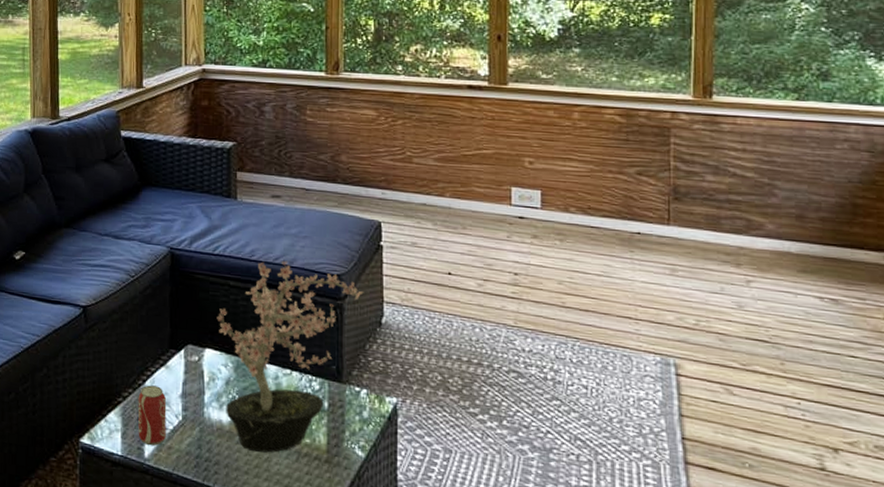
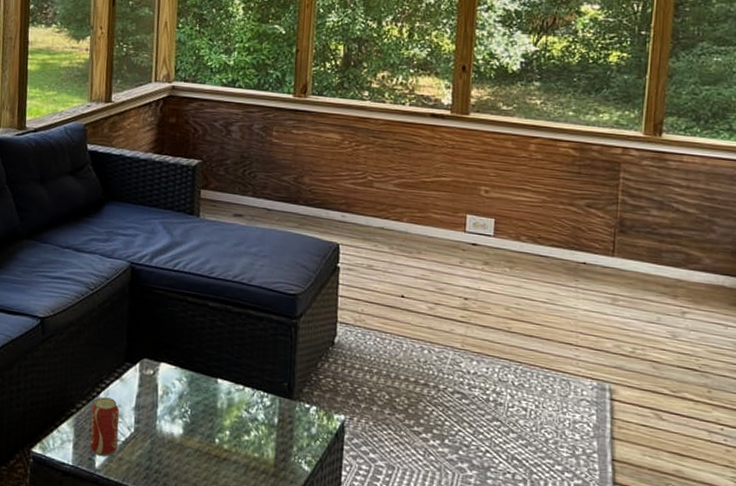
potted plant: present [216,260,364,453] -> none [173,278,319,466]

